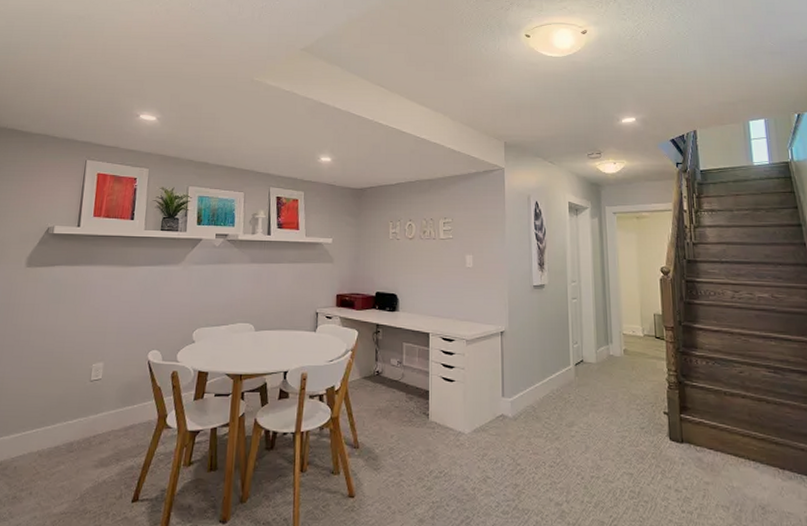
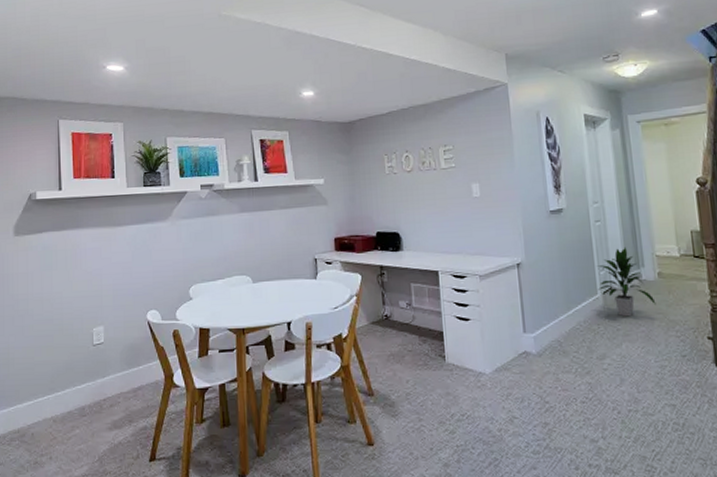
indoor plant: none [570,324,621,389] -> present [596,247,656,317]

